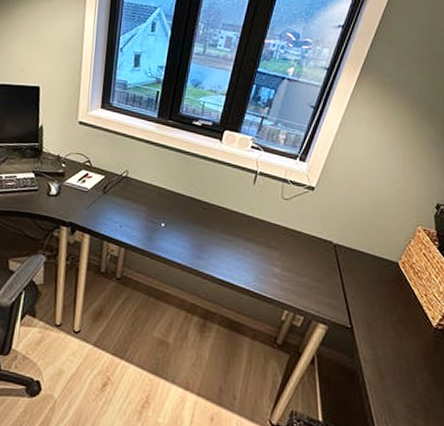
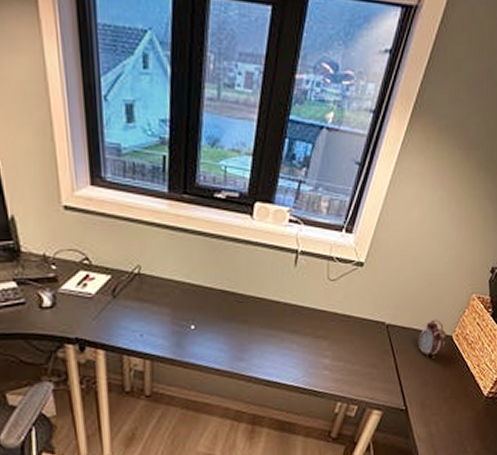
alarm clock: none [364,245,392,281] -> present [418,319,446,358]

